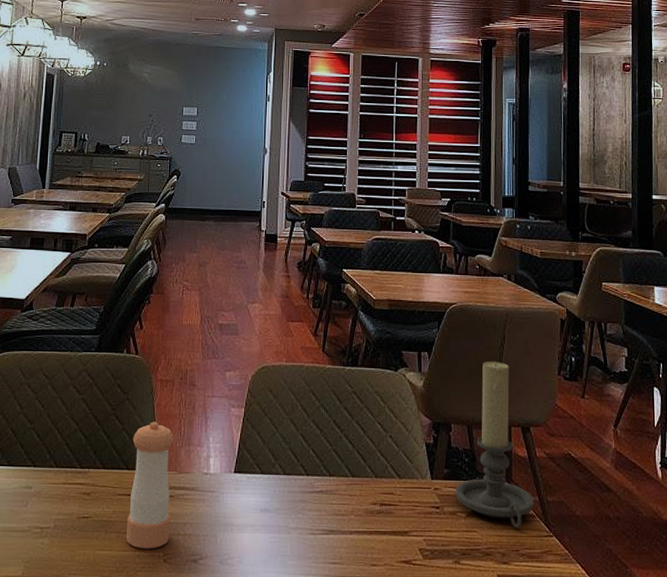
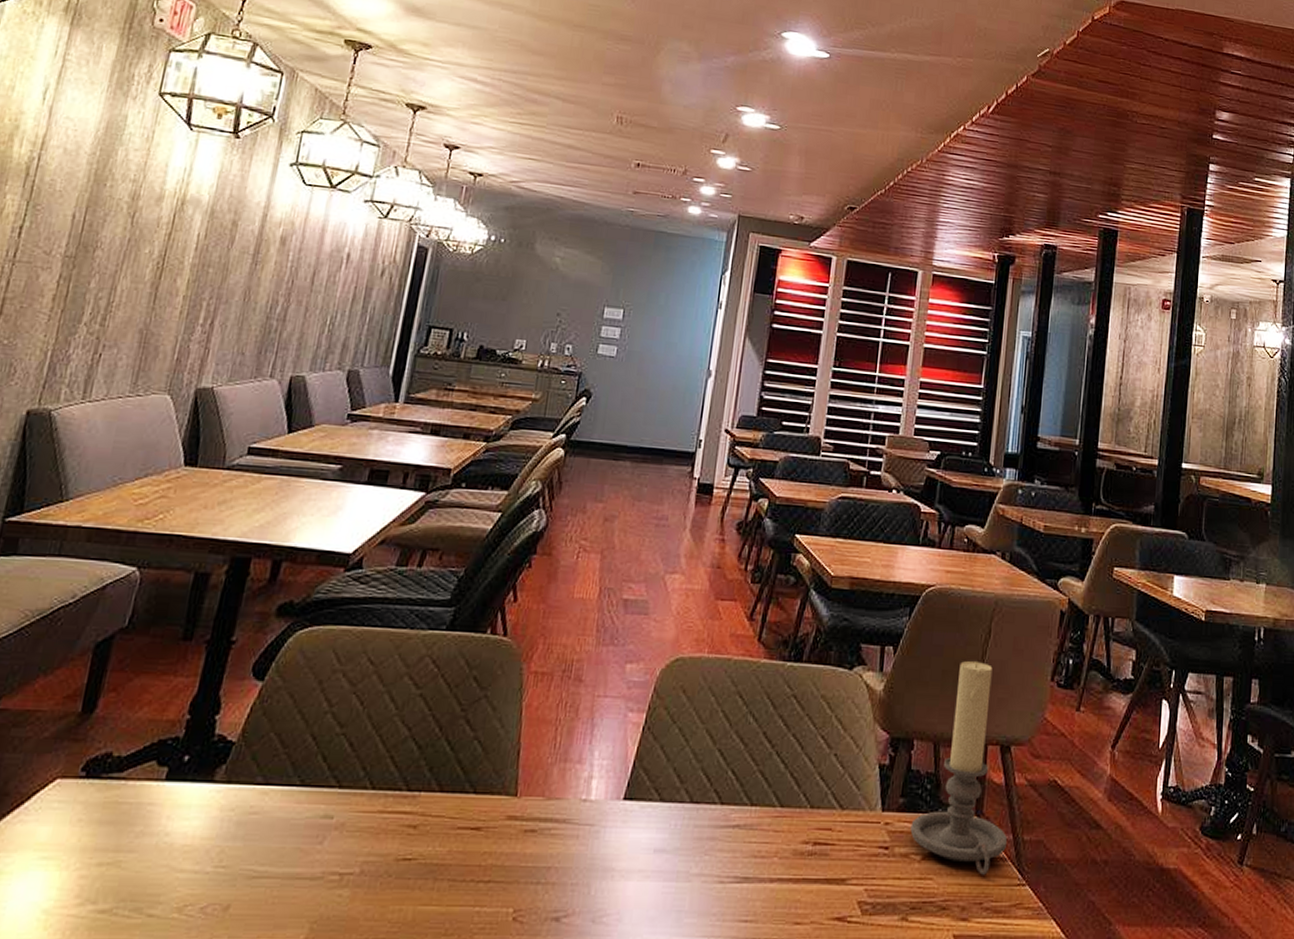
pepper shaker: present [126,422,174,549] -> none [462,728,546,904]

